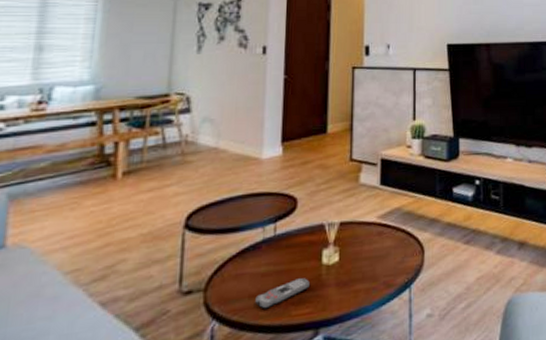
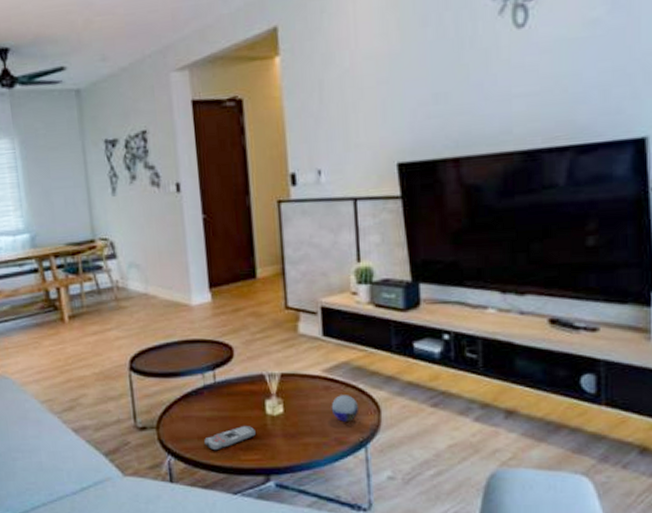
decorative orb: none [382,238,406,265] -> present [331,395,358,422]

